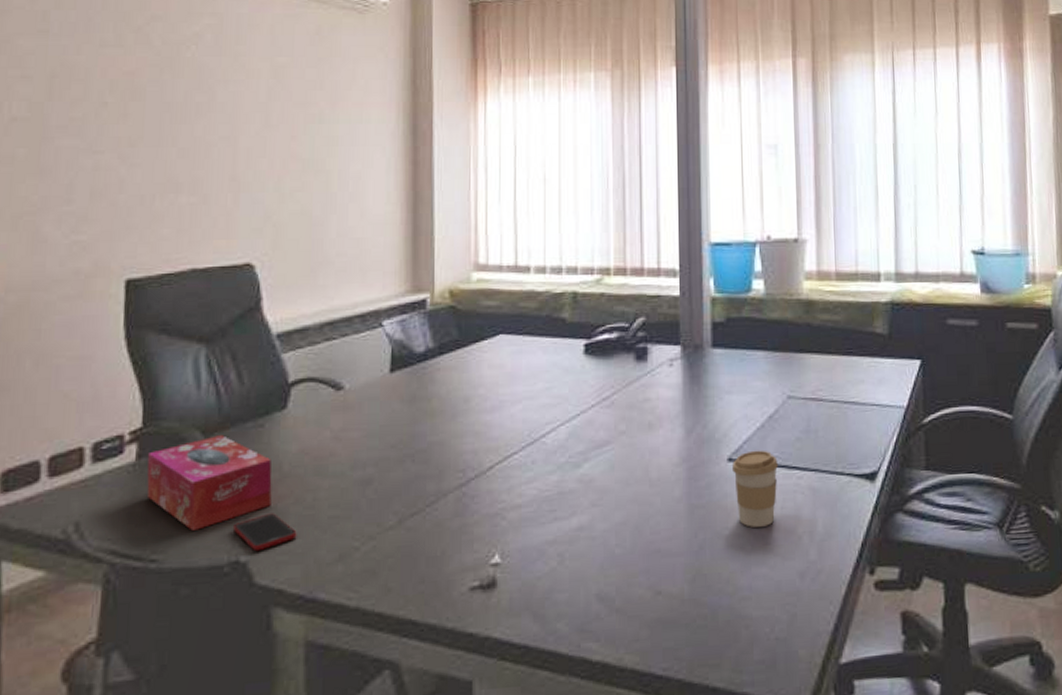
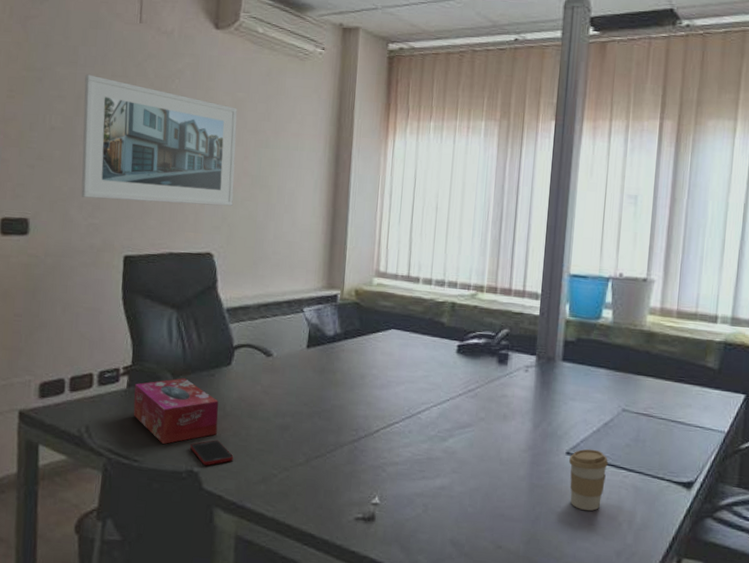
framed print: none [58,46,279,207] -> present [81,74,237,207]

